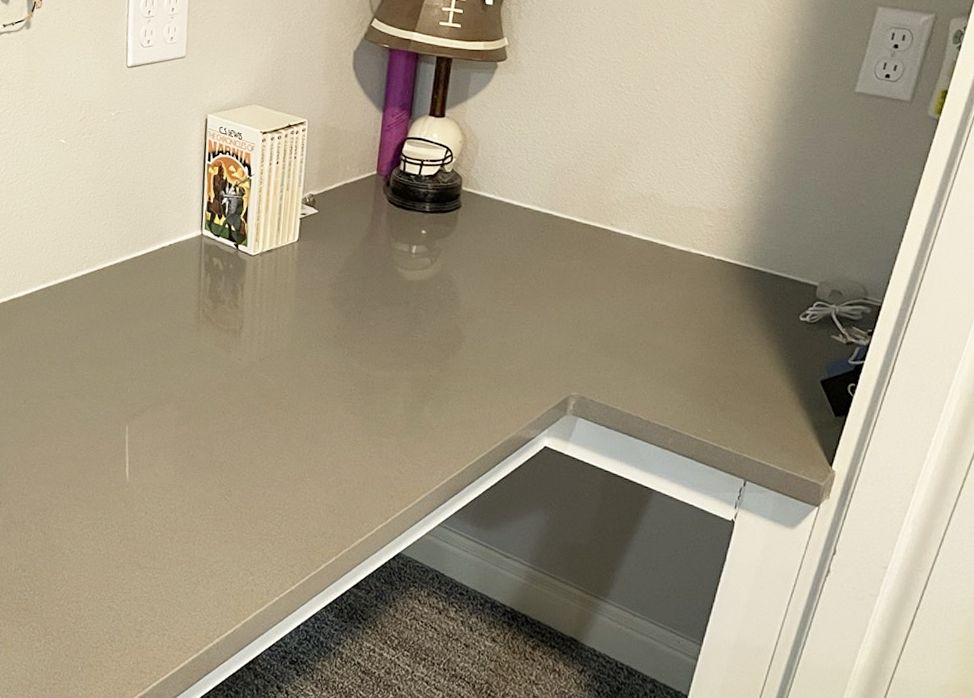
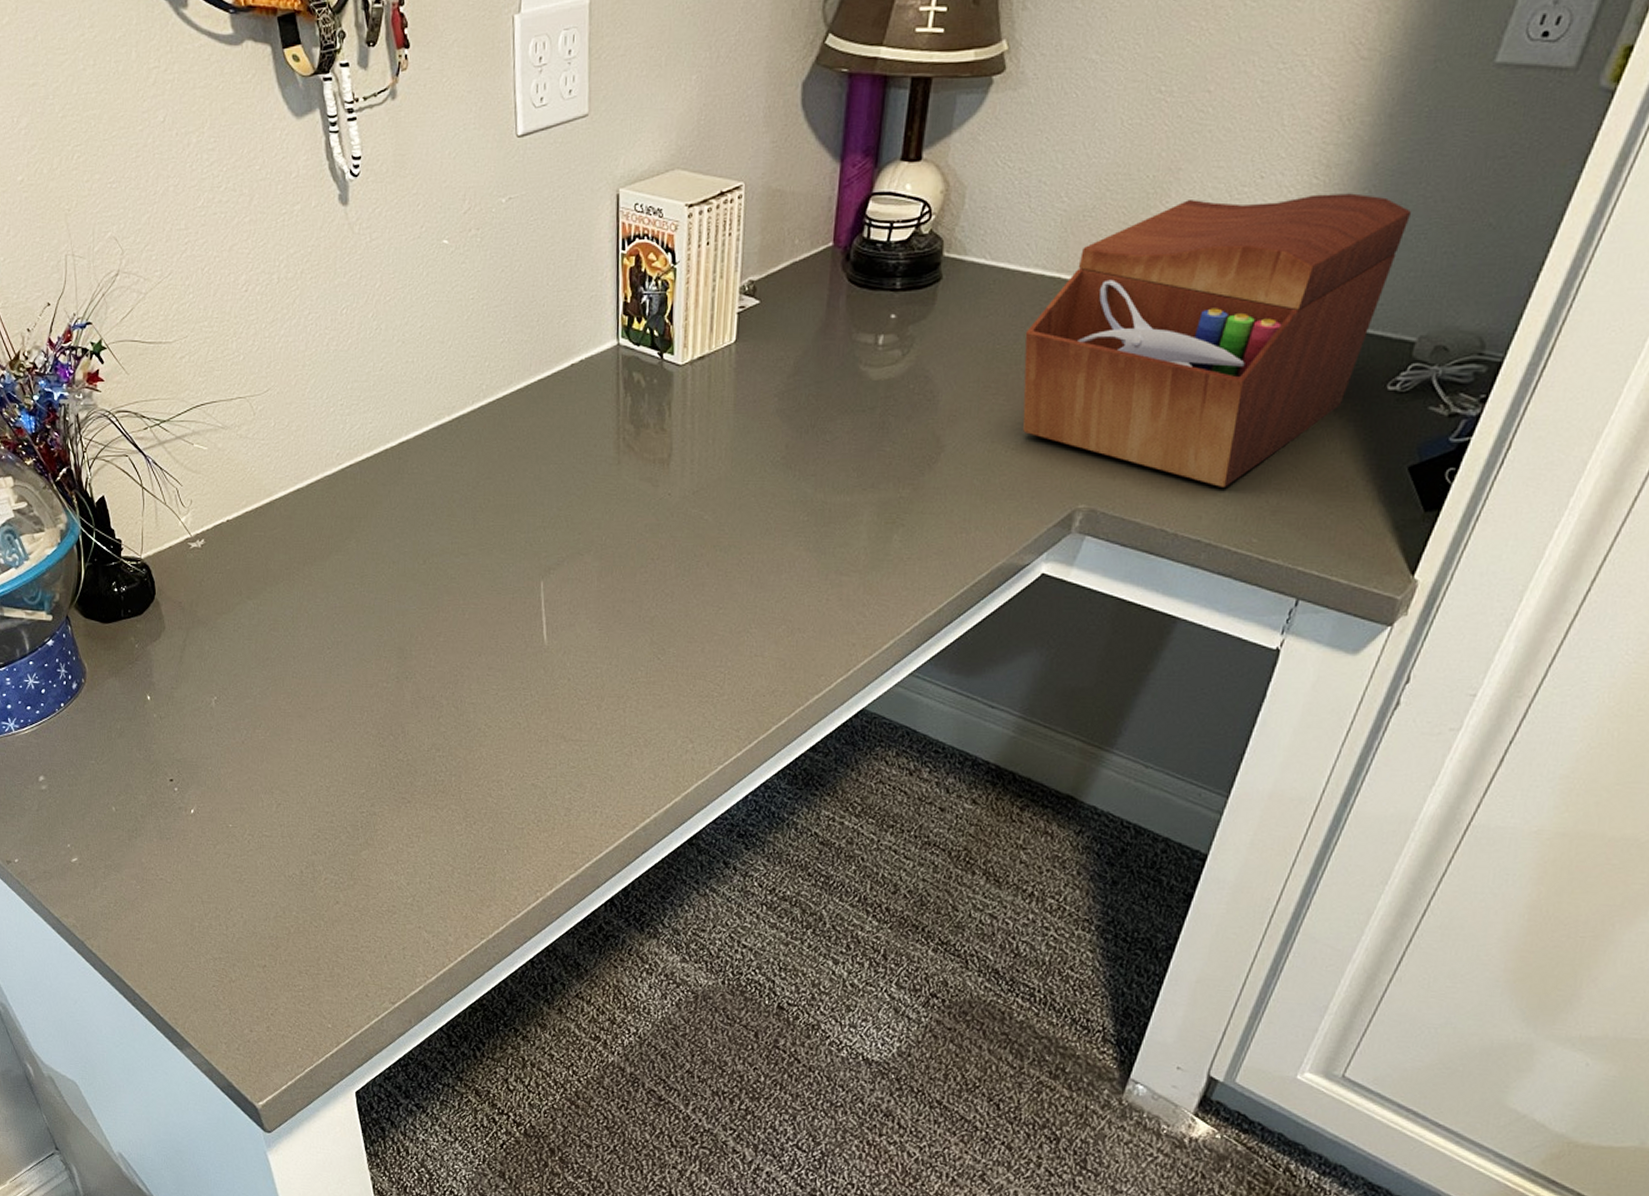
sewing box: none [526,166,806,386] -> present [1023,193,1411,487]

